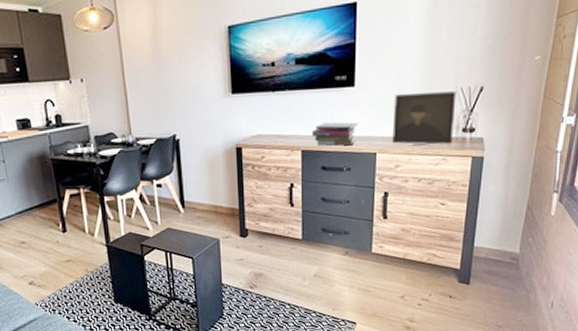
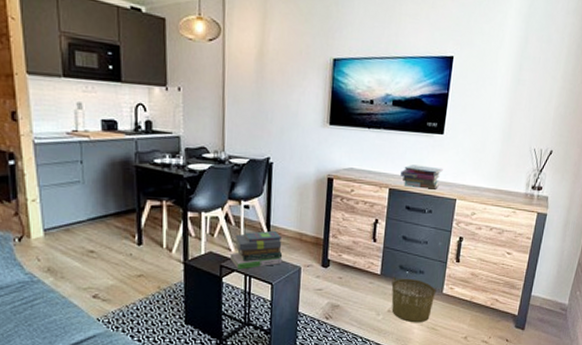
books: none [148,205,200,247] -> present [229,230,283,270]
basket: none [315,240,365,286] -> present [391,278,437,323]
picture frame: present [392,91,456,145] -> none [471,147,530,199]

